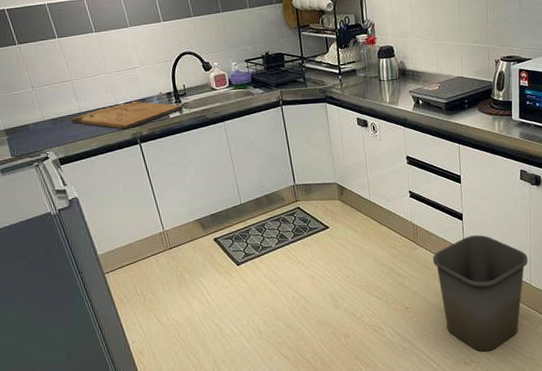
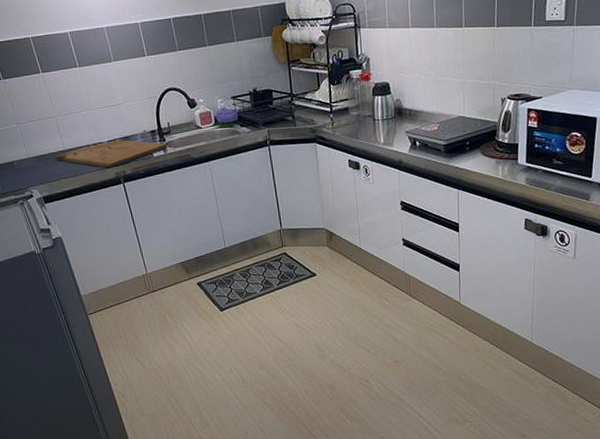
waste bin: present [432,235,528,352] -> none [425,287,530,411]

